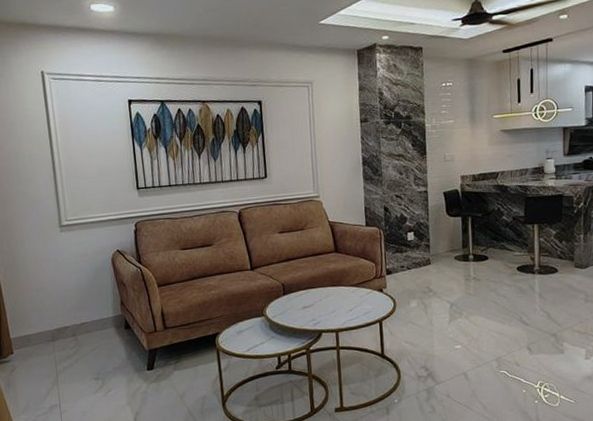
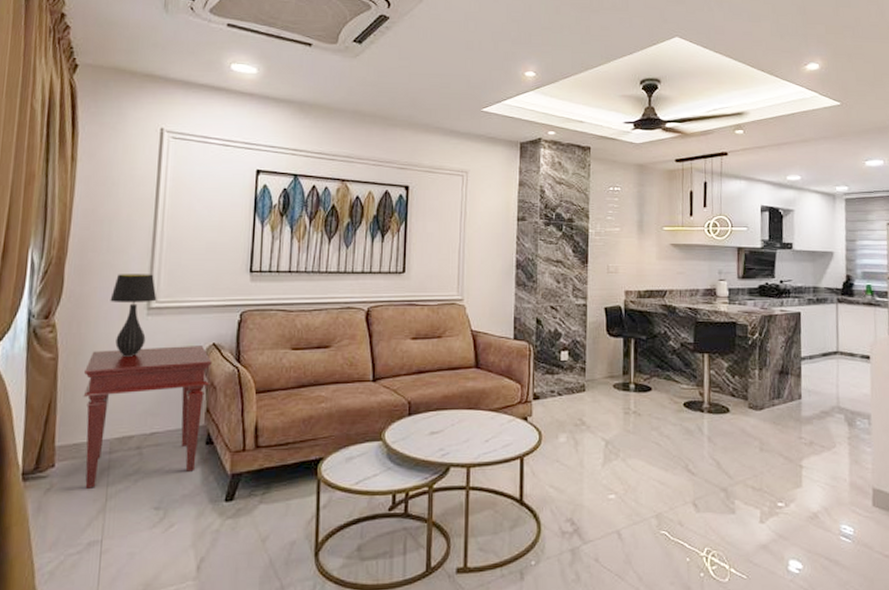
side table: none [20,253,120,368] -> present [83,346,212,489]
table lamp: none [28,198,66,266] -> present [110,274,157,357]

